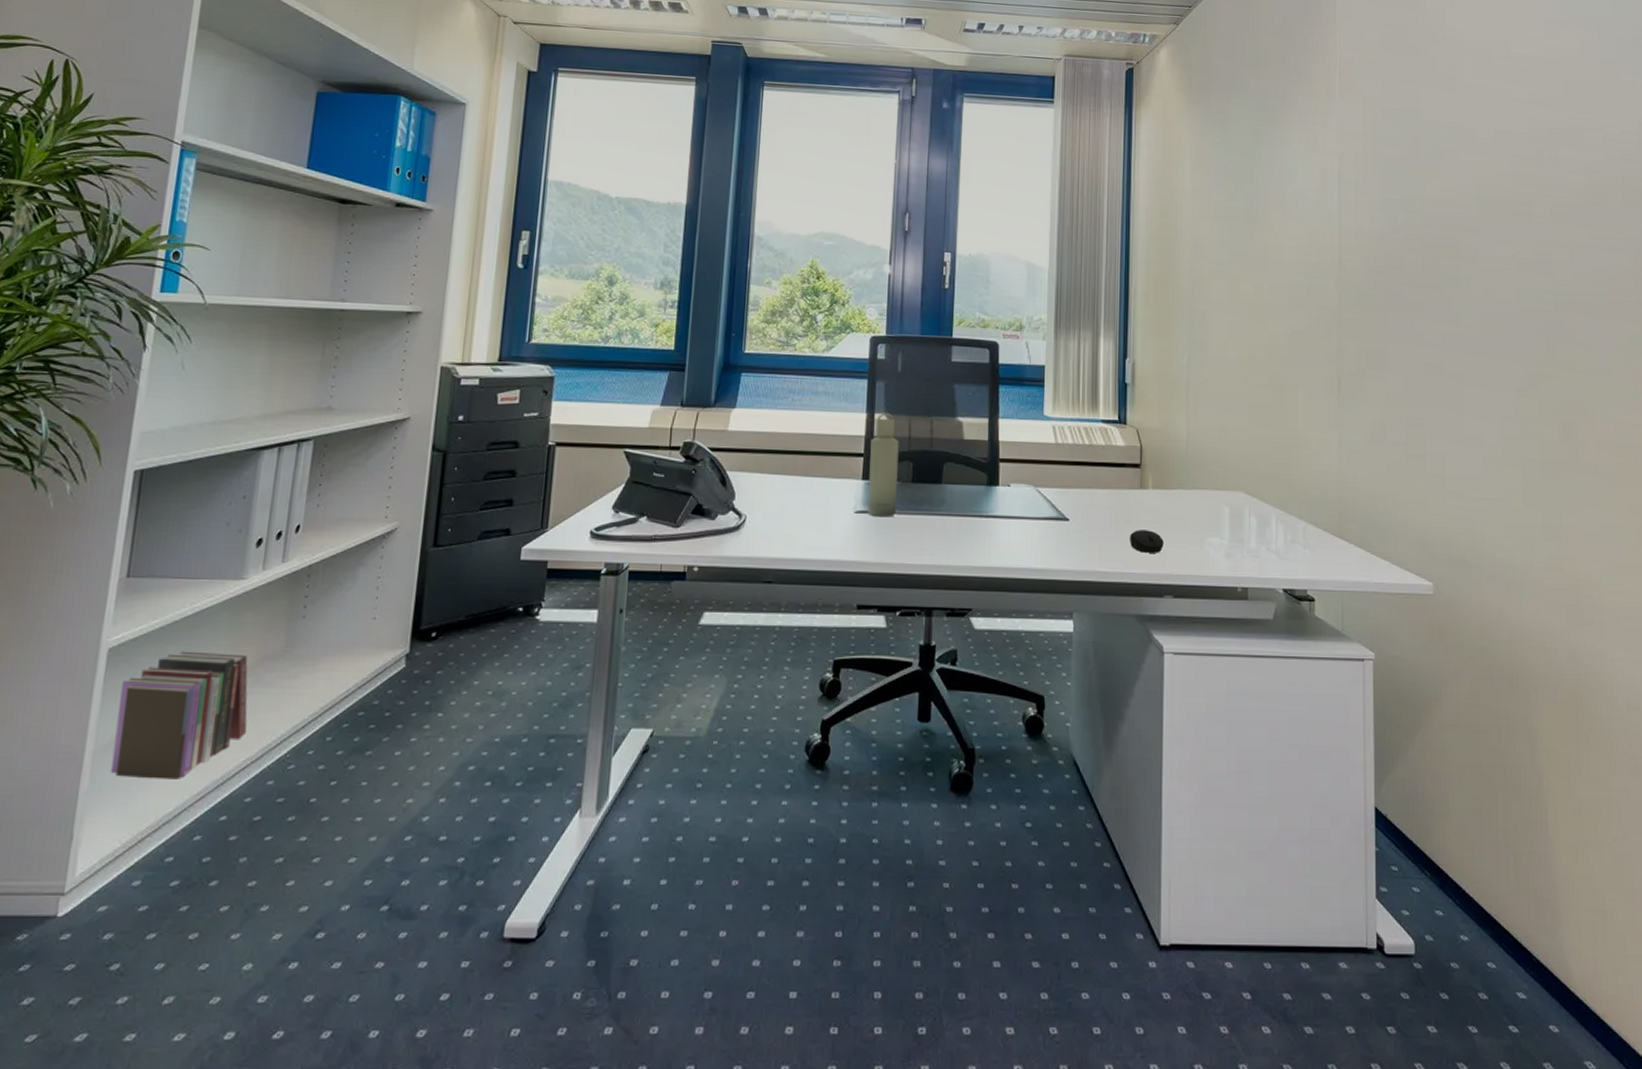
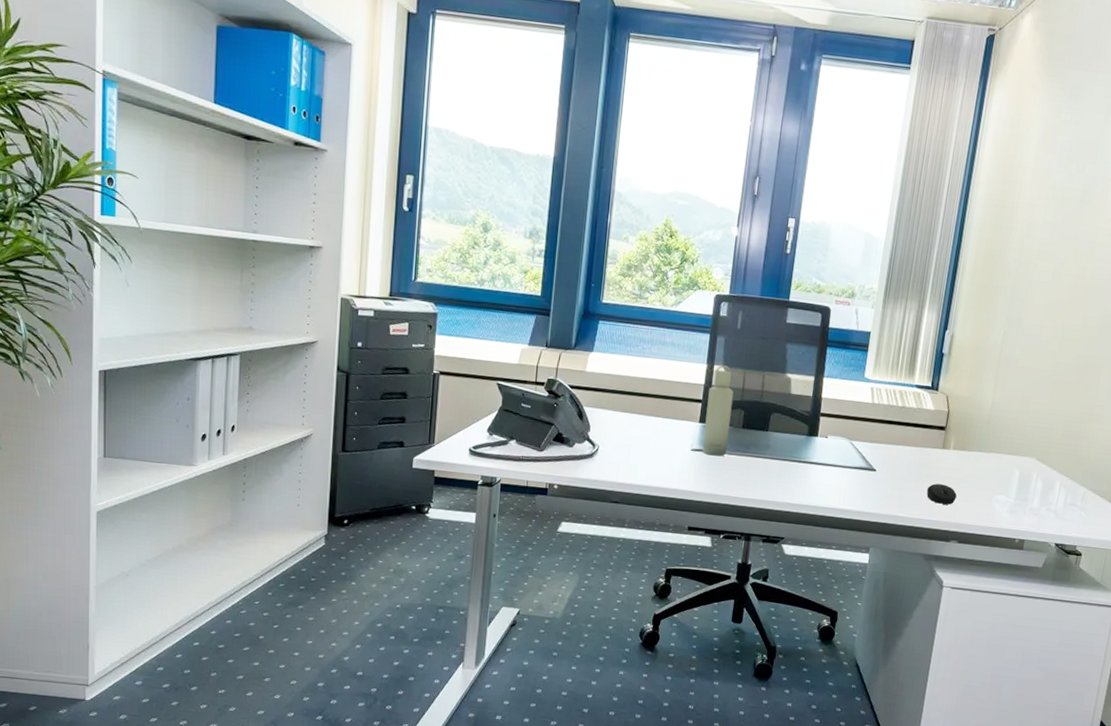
books: present [110,651,248,779] -> none [110,518,208,613]

